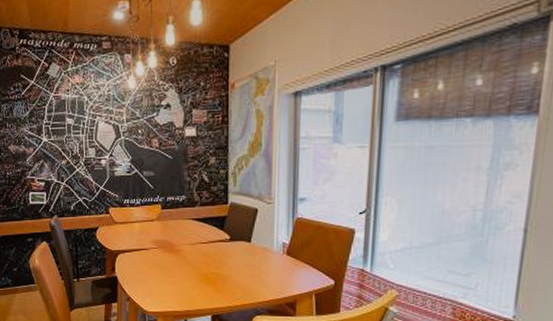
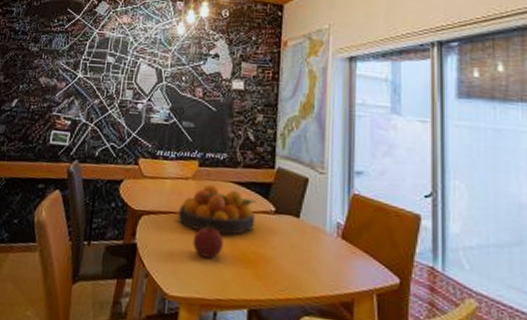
fruit bowl: none [148,223,214,262] -> present [178,184,257,235]
fruit: none [163,257,188,281] -> present [193,226,224,258]

